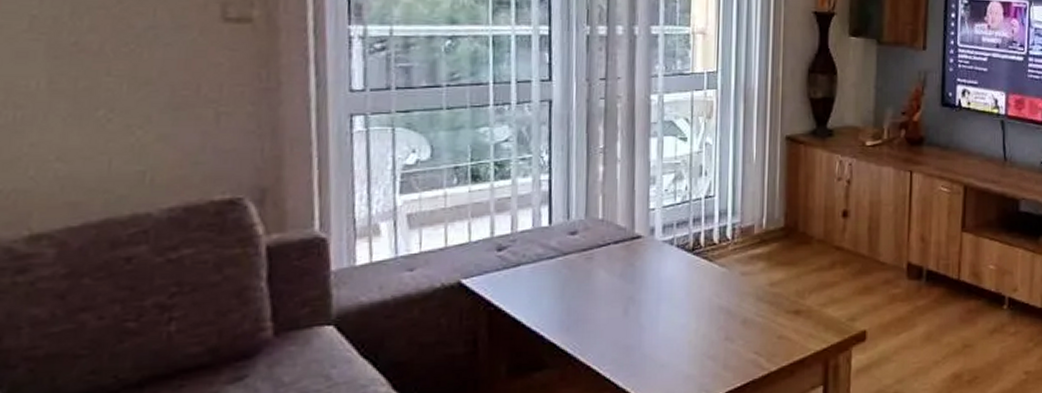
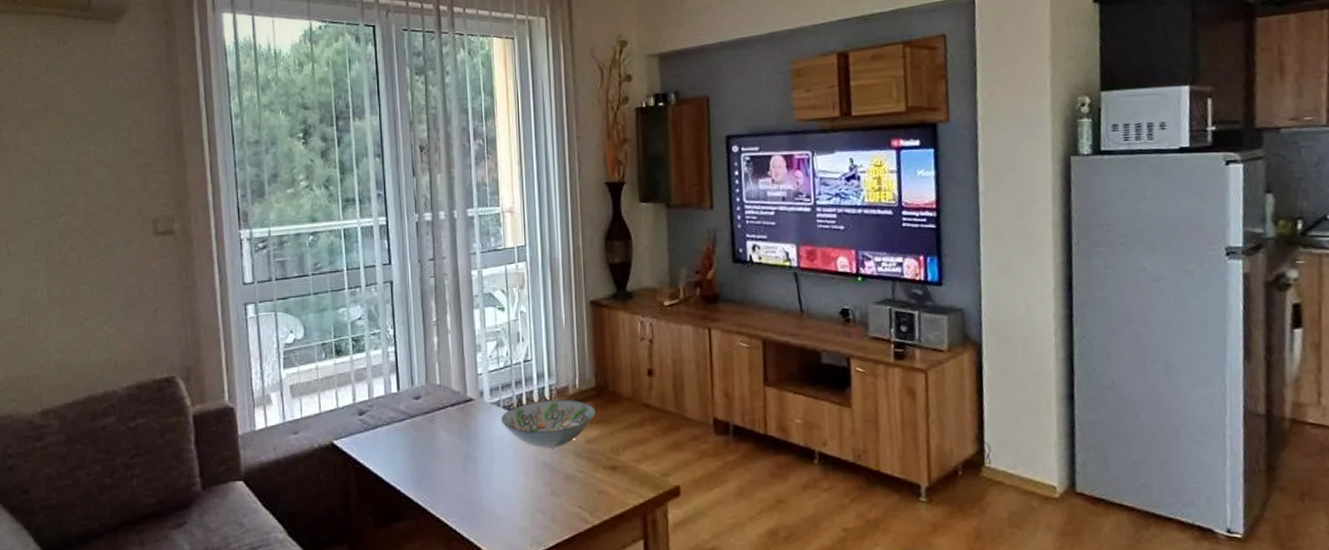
decorative bowl: none [674,238,782,291] -> present [501,398,596,449]

